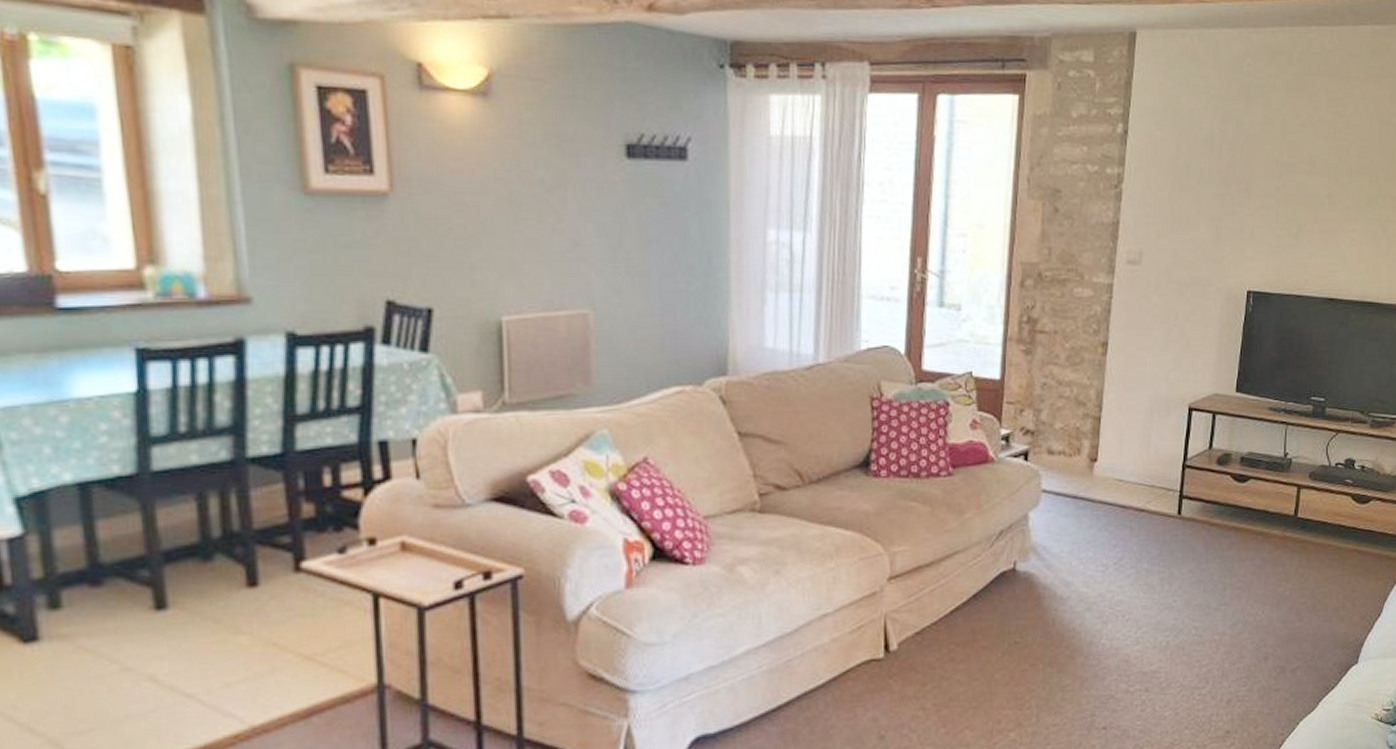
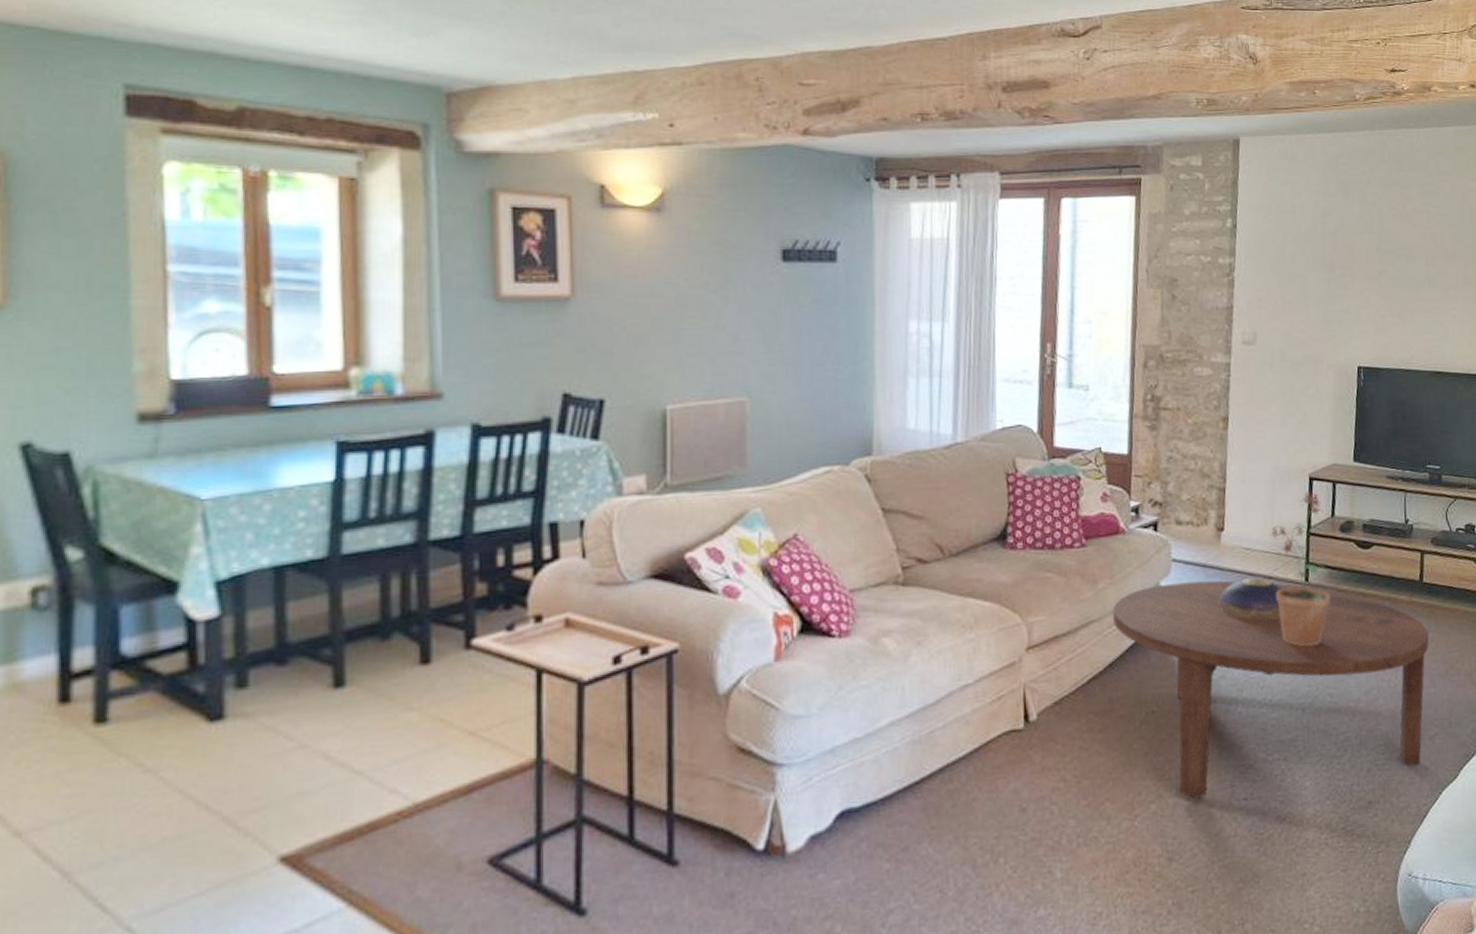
coffee table: none [979,512,1299,728] -> present [1113,580,1429,799]
decorative bowl: none [1087,510,1154,553] -> present [1218,578,1283,620]
potted plant: none [1145,422,1202,580] -> present [1271,491,1330,647]

